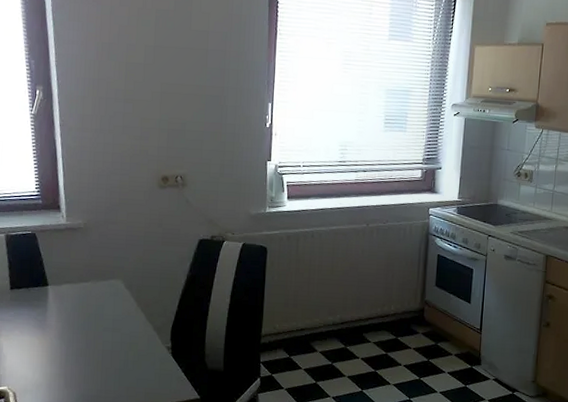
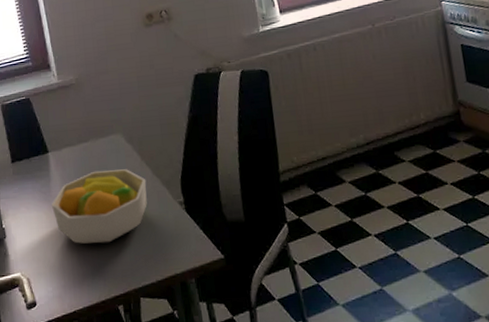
fruit bowl: none [45,309,139,372] -> present [52,169,147,244]

